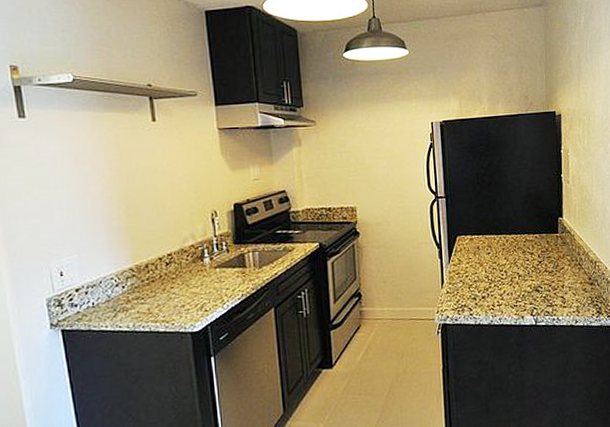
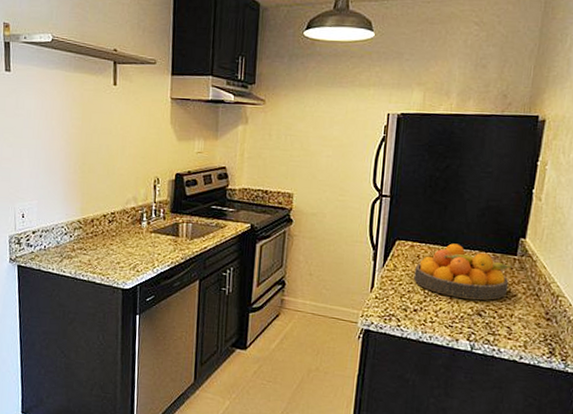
fruit bowl: none [477,231,557,279] -> present [414,243,513,301]

